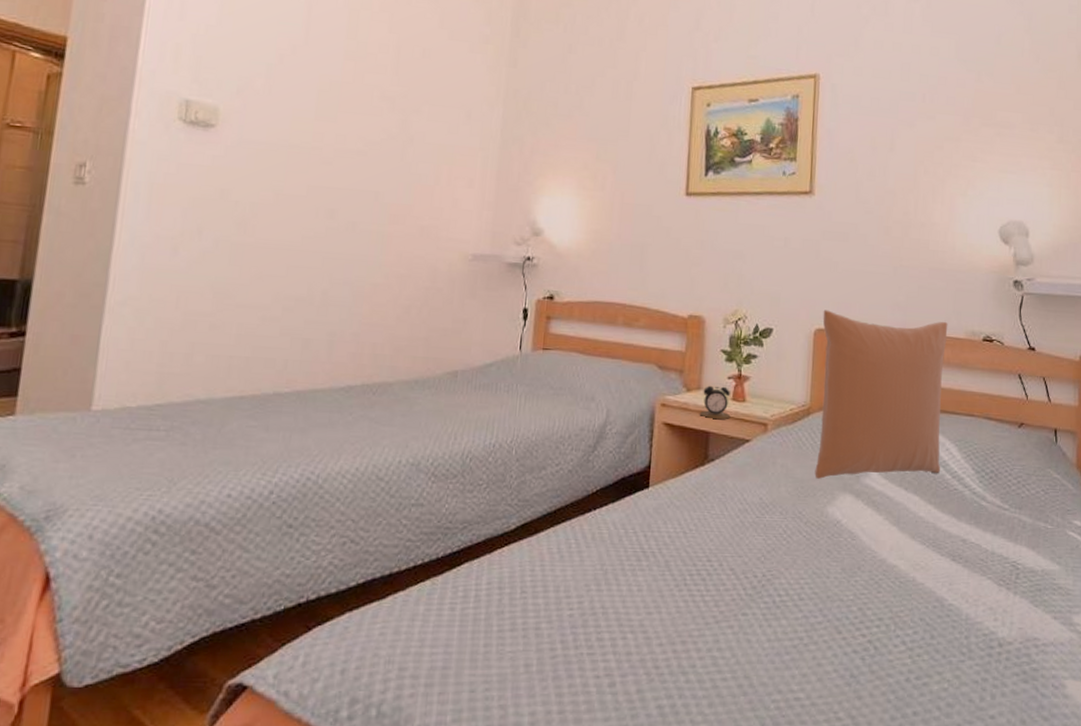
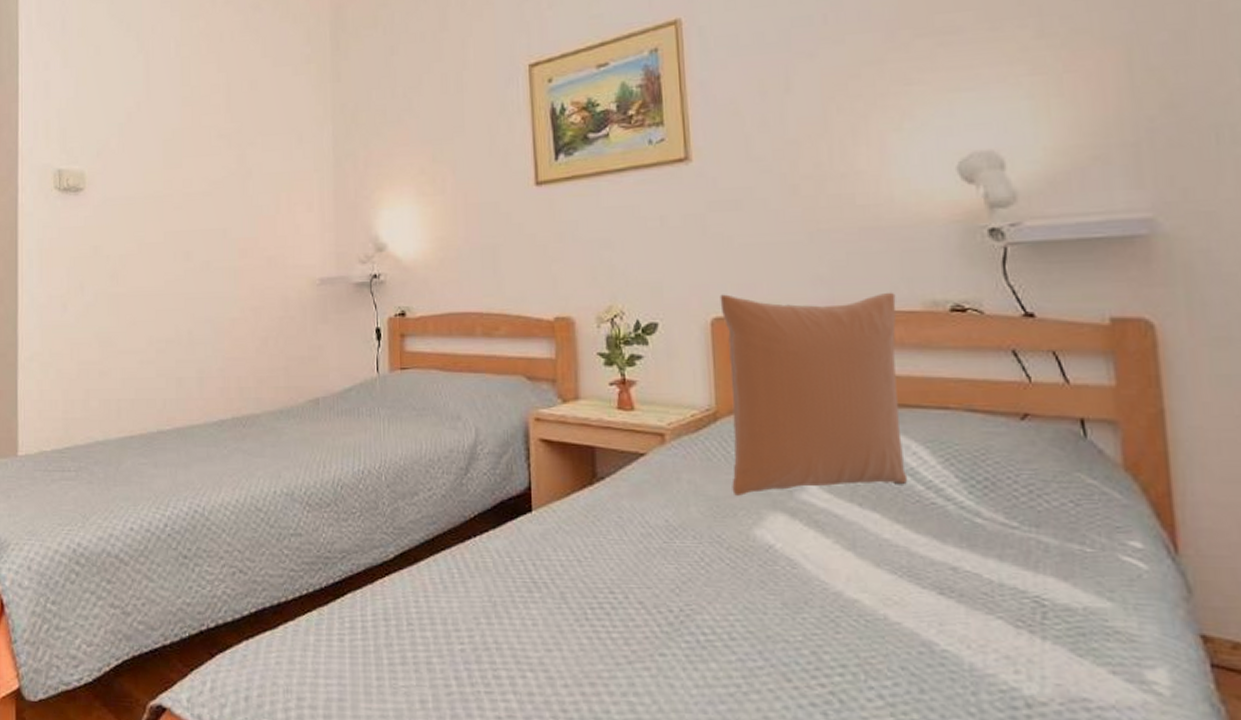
alarm clock: present [700,383,731,420] -> none [581,391,618,432]

